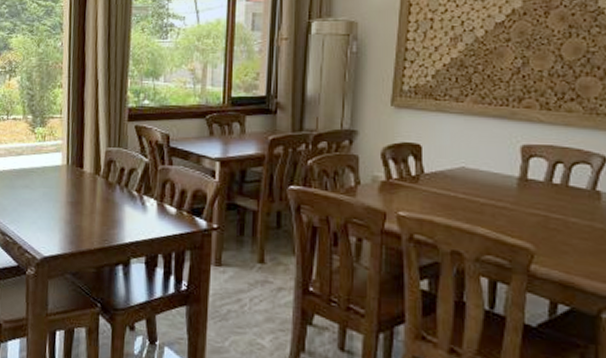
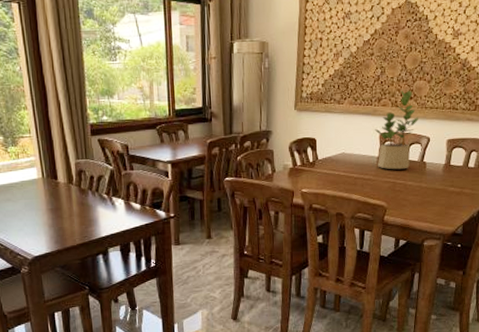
potted plant: none [512,88,585,199] -> present [374,90,418,170]

